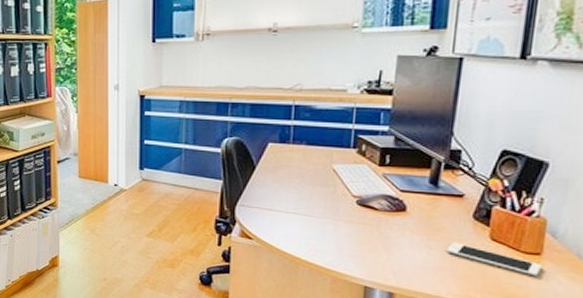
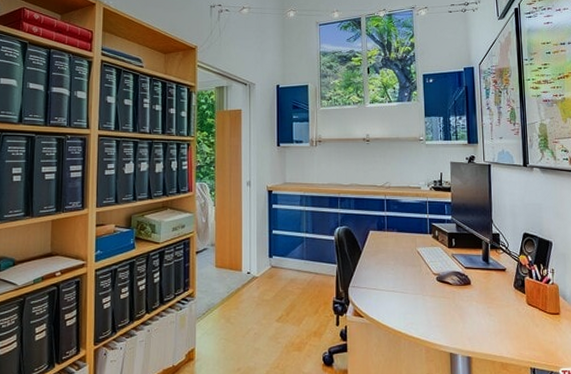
cell phone: present [446,242,543,277] -> none [501,308,562,333]

